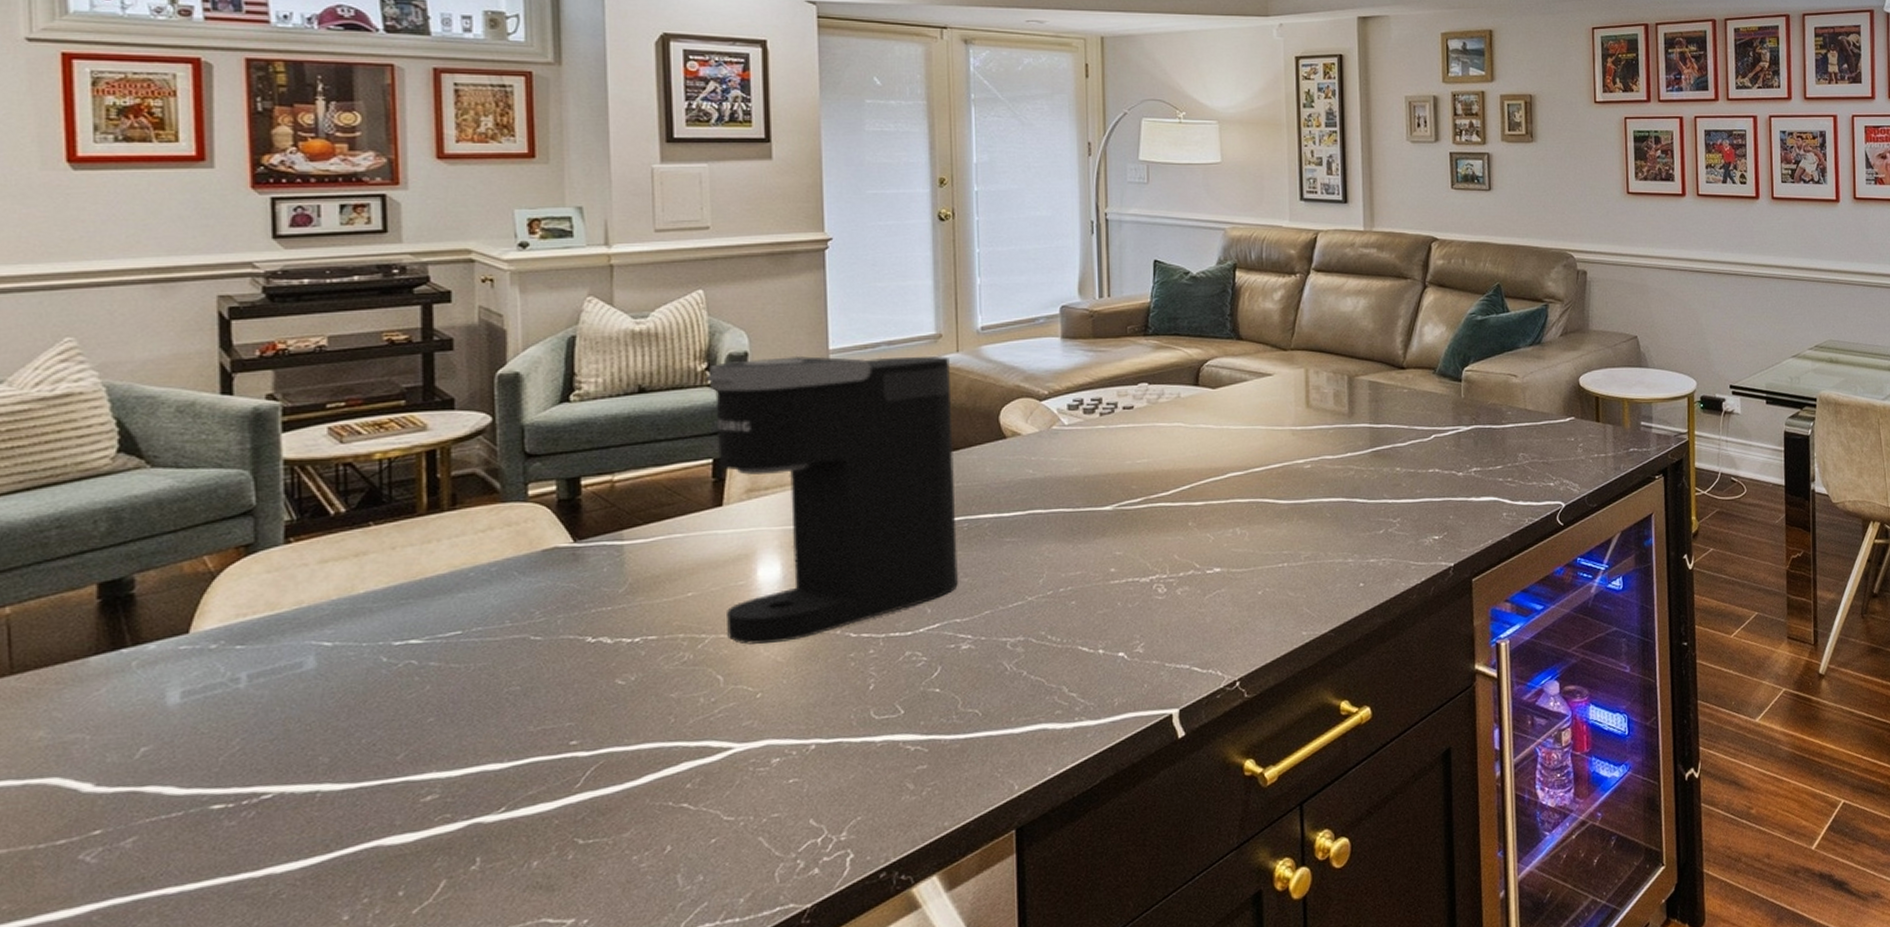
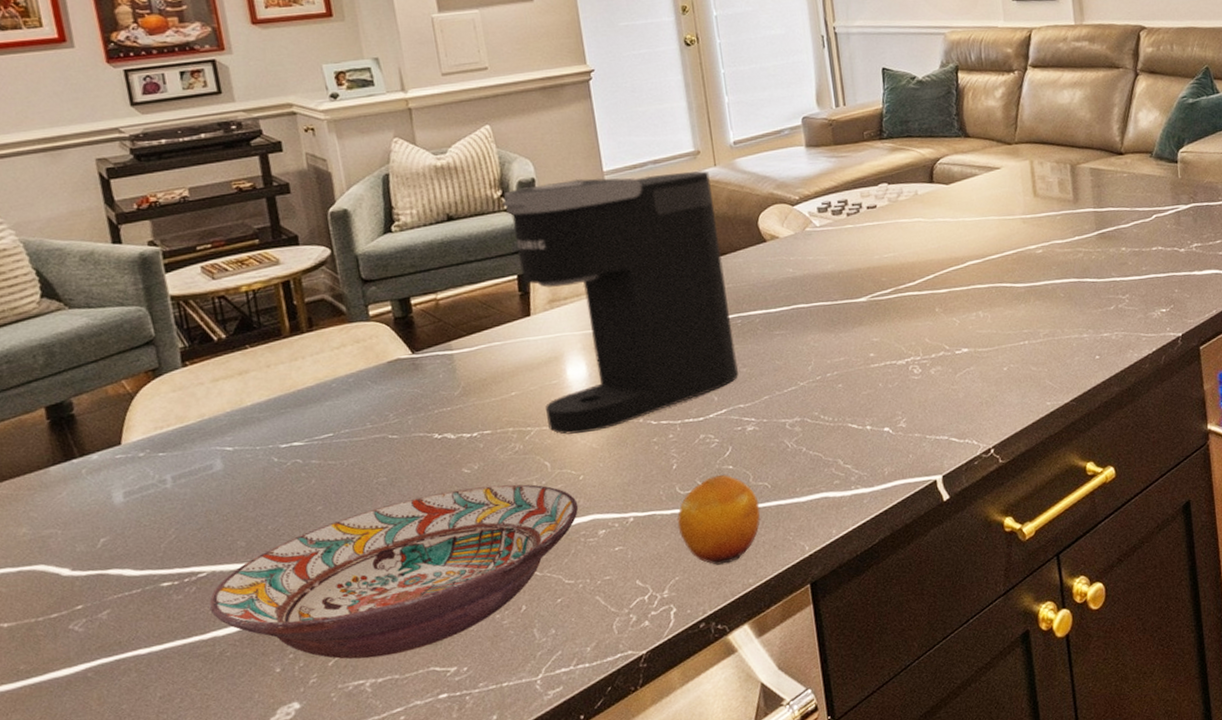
decorative bowl: none [269,700,751,906] -> present [208,484,579,659]
fruit: none [867,699,966,804] -> present [677,475,761,565]

